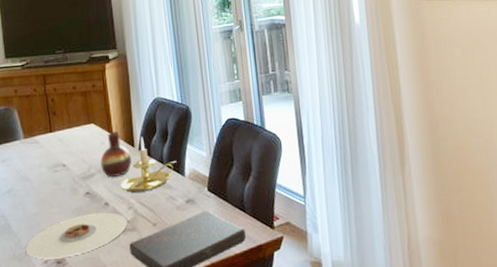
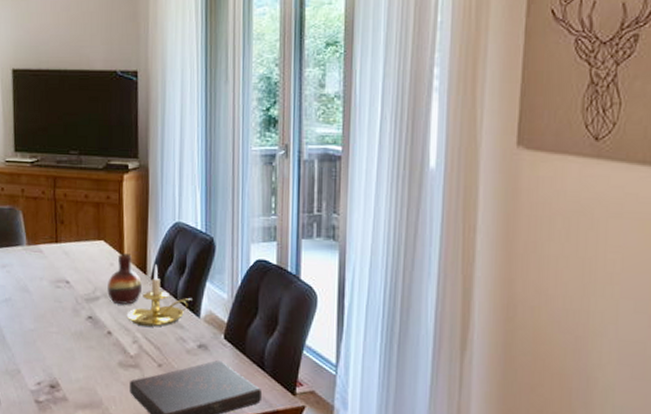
plate: present [25,212,128,260] -> none [18,340,131,383]

